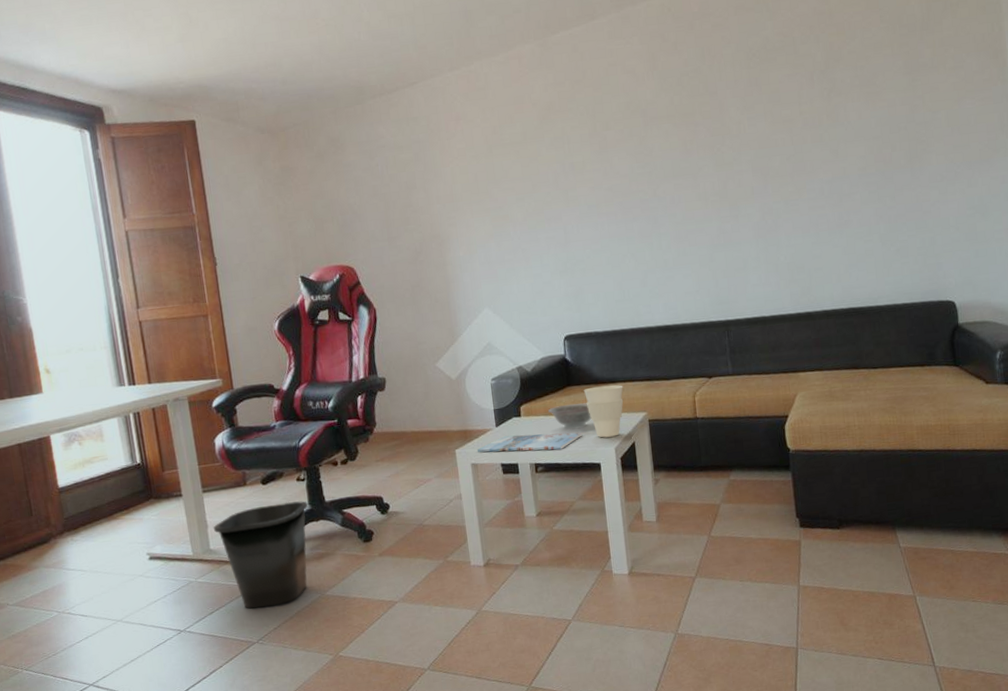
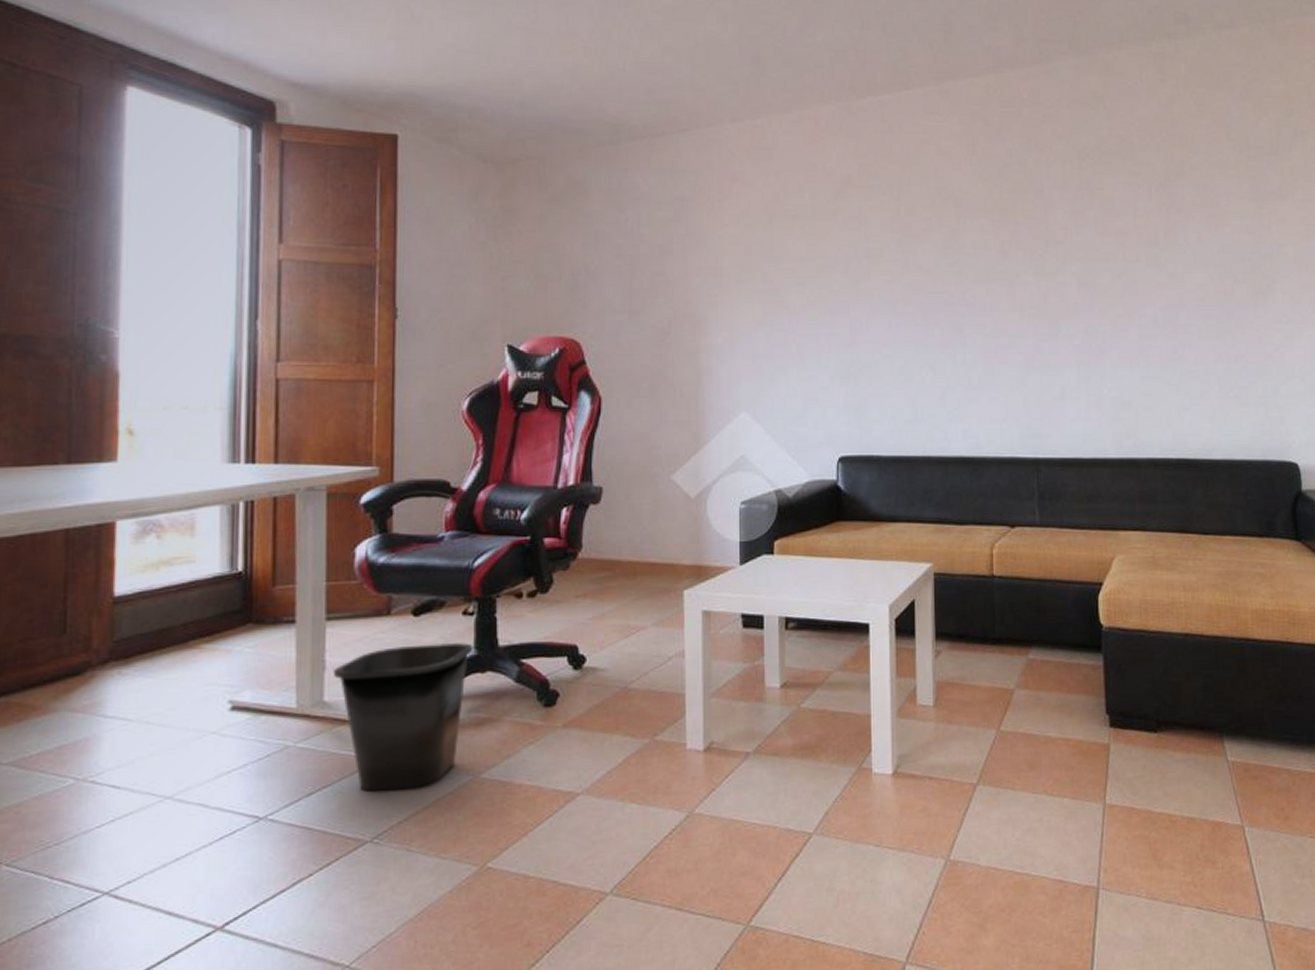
magazine: present [477,432,583,453] -> none [711,578,850,602]
decorative bowl: present [548,403,592,429] -> none [809,544,863,576]
cup: present [583,385,624,438] -> none [856,524,906,591]

